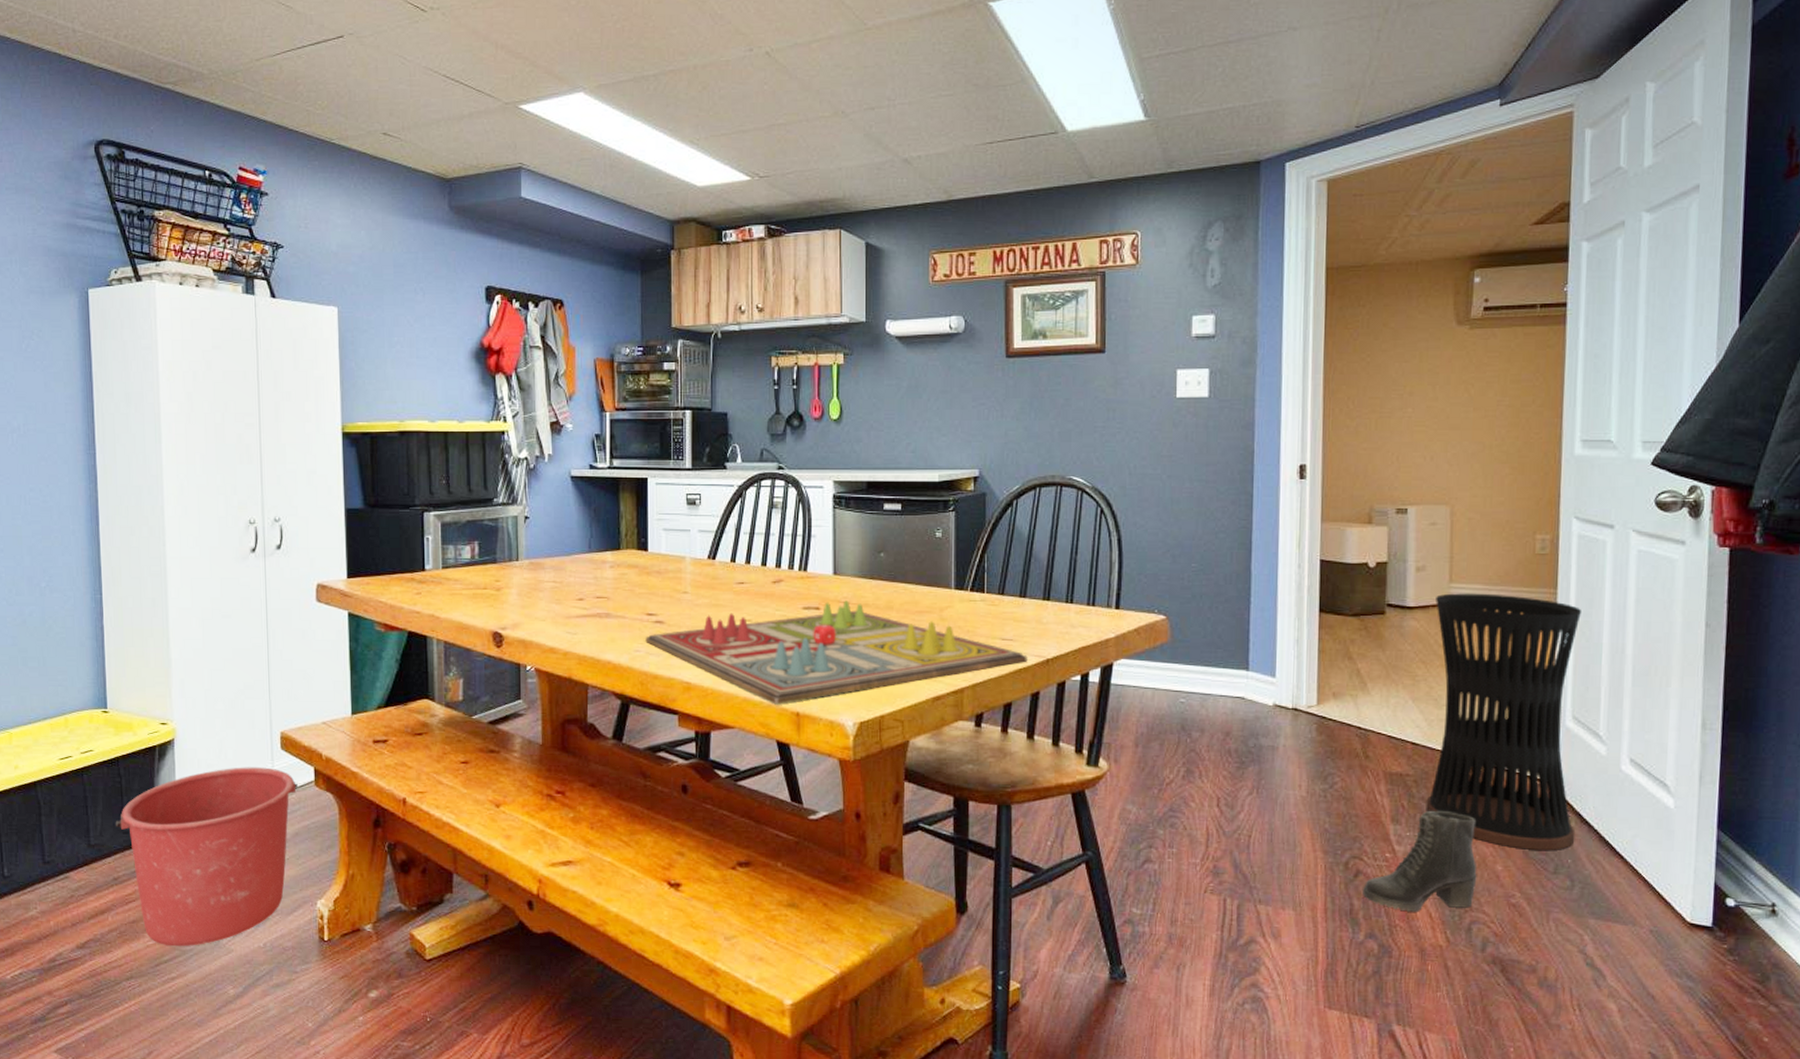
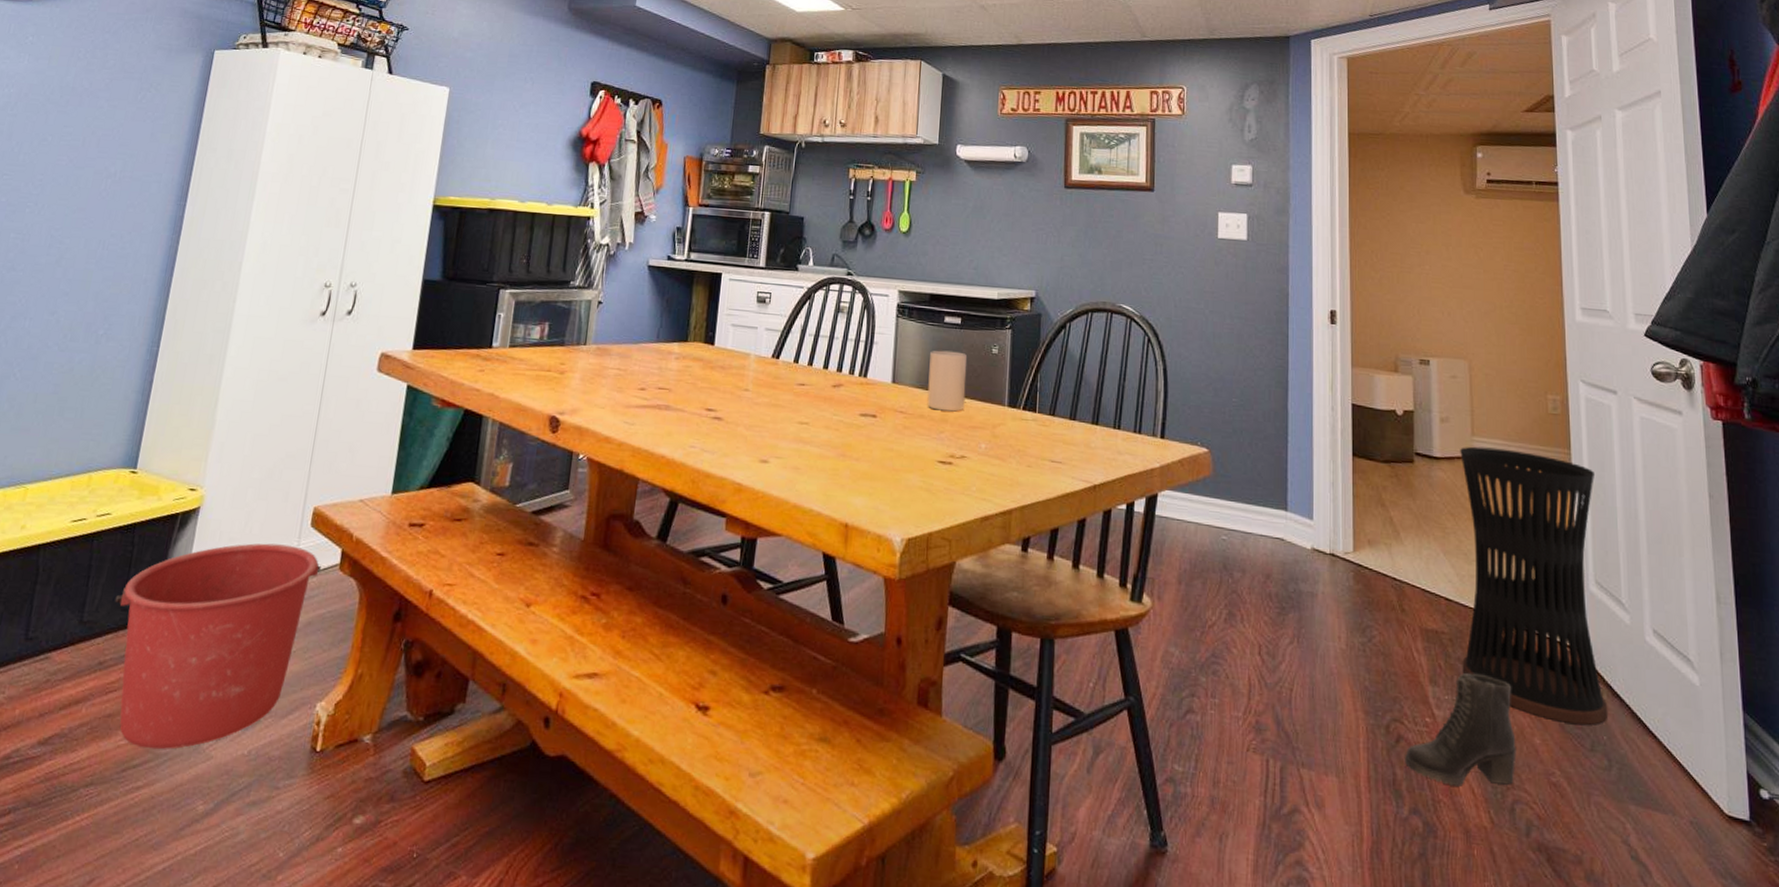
gameboard: present [645,600,1028,705] -> none [702,410,1076,514]
cup: none [871,538,910,598] -> present [927,350,968,412]

